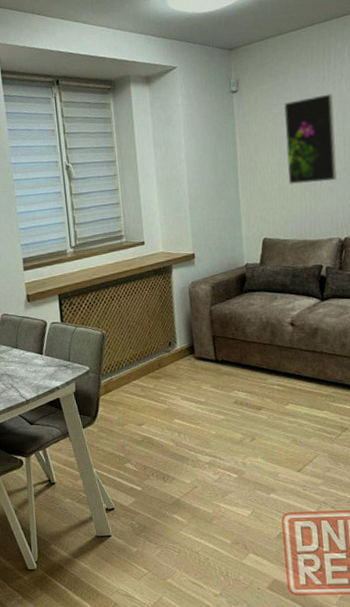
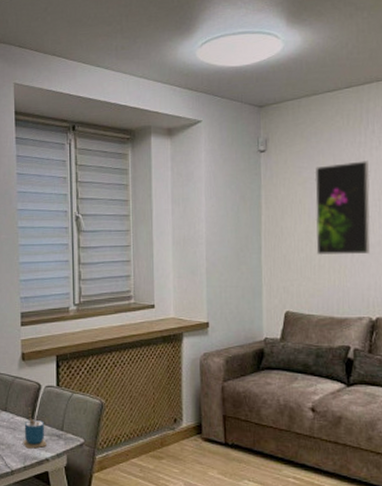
cup: none [34,343,56,380] -> present [23,408,47,449]

